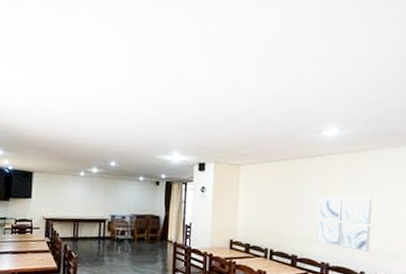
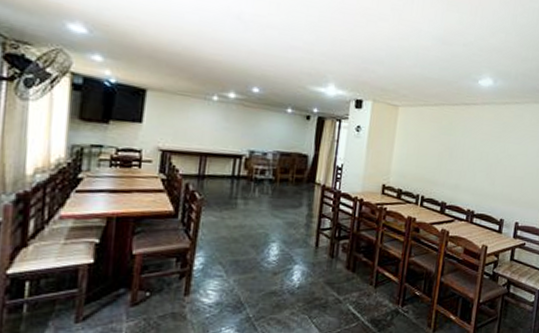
wall art: present [316,196,373,252] -> none [464,144,516,200]

